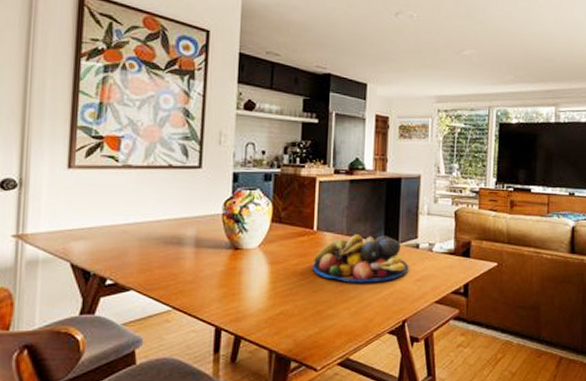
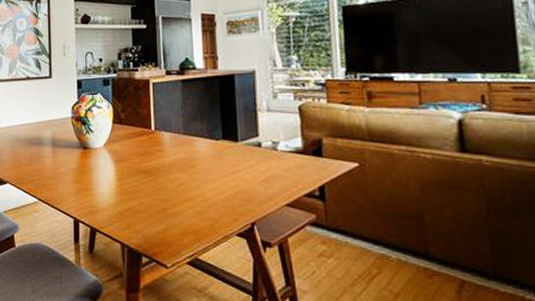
fruit bowl: present [312,234,409,283] -> none [153,134,253,182]

